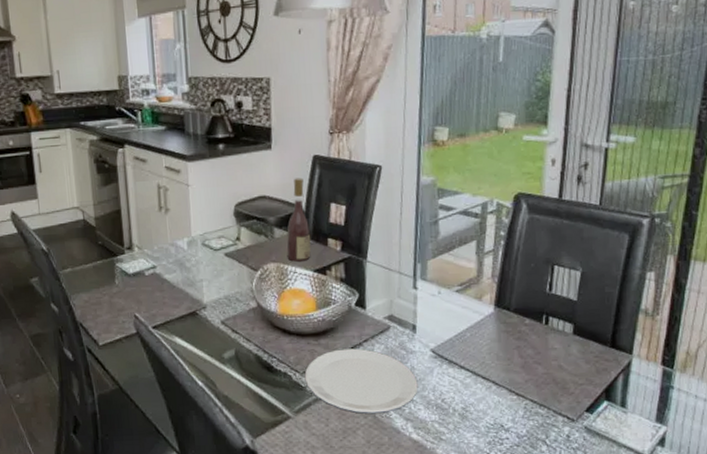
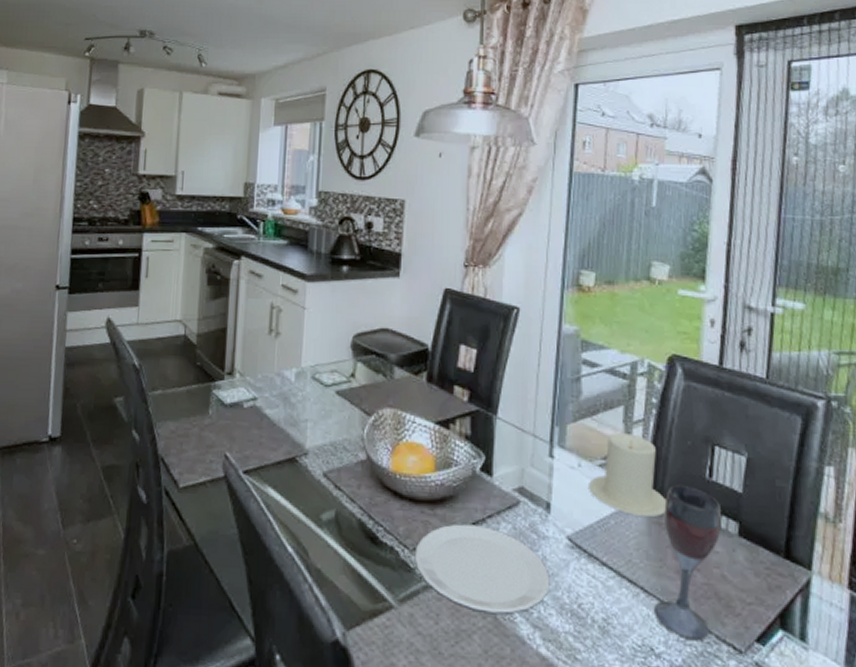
wine bottle: present [287,178,311,263] -> none [406,312,435,411]
candle: none [448,263,514,328] -> present [589,433,667,517]
cup: none [504,300,560,416] -> present [654,485,723,641]

